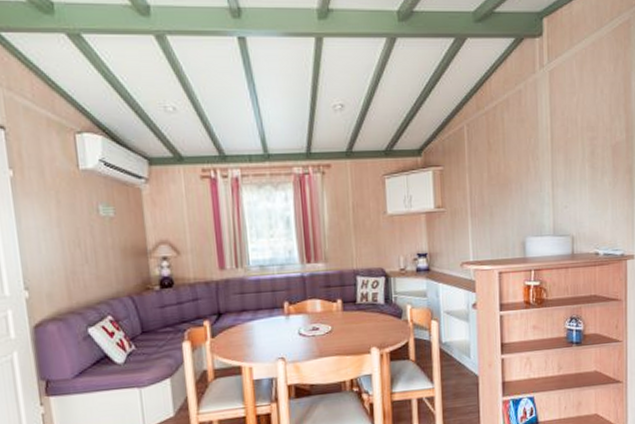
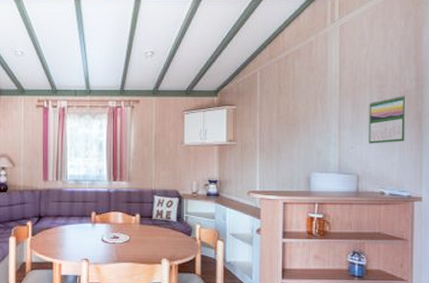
calendar: none [581,147,618,202] -> present [369,94,406,144]

